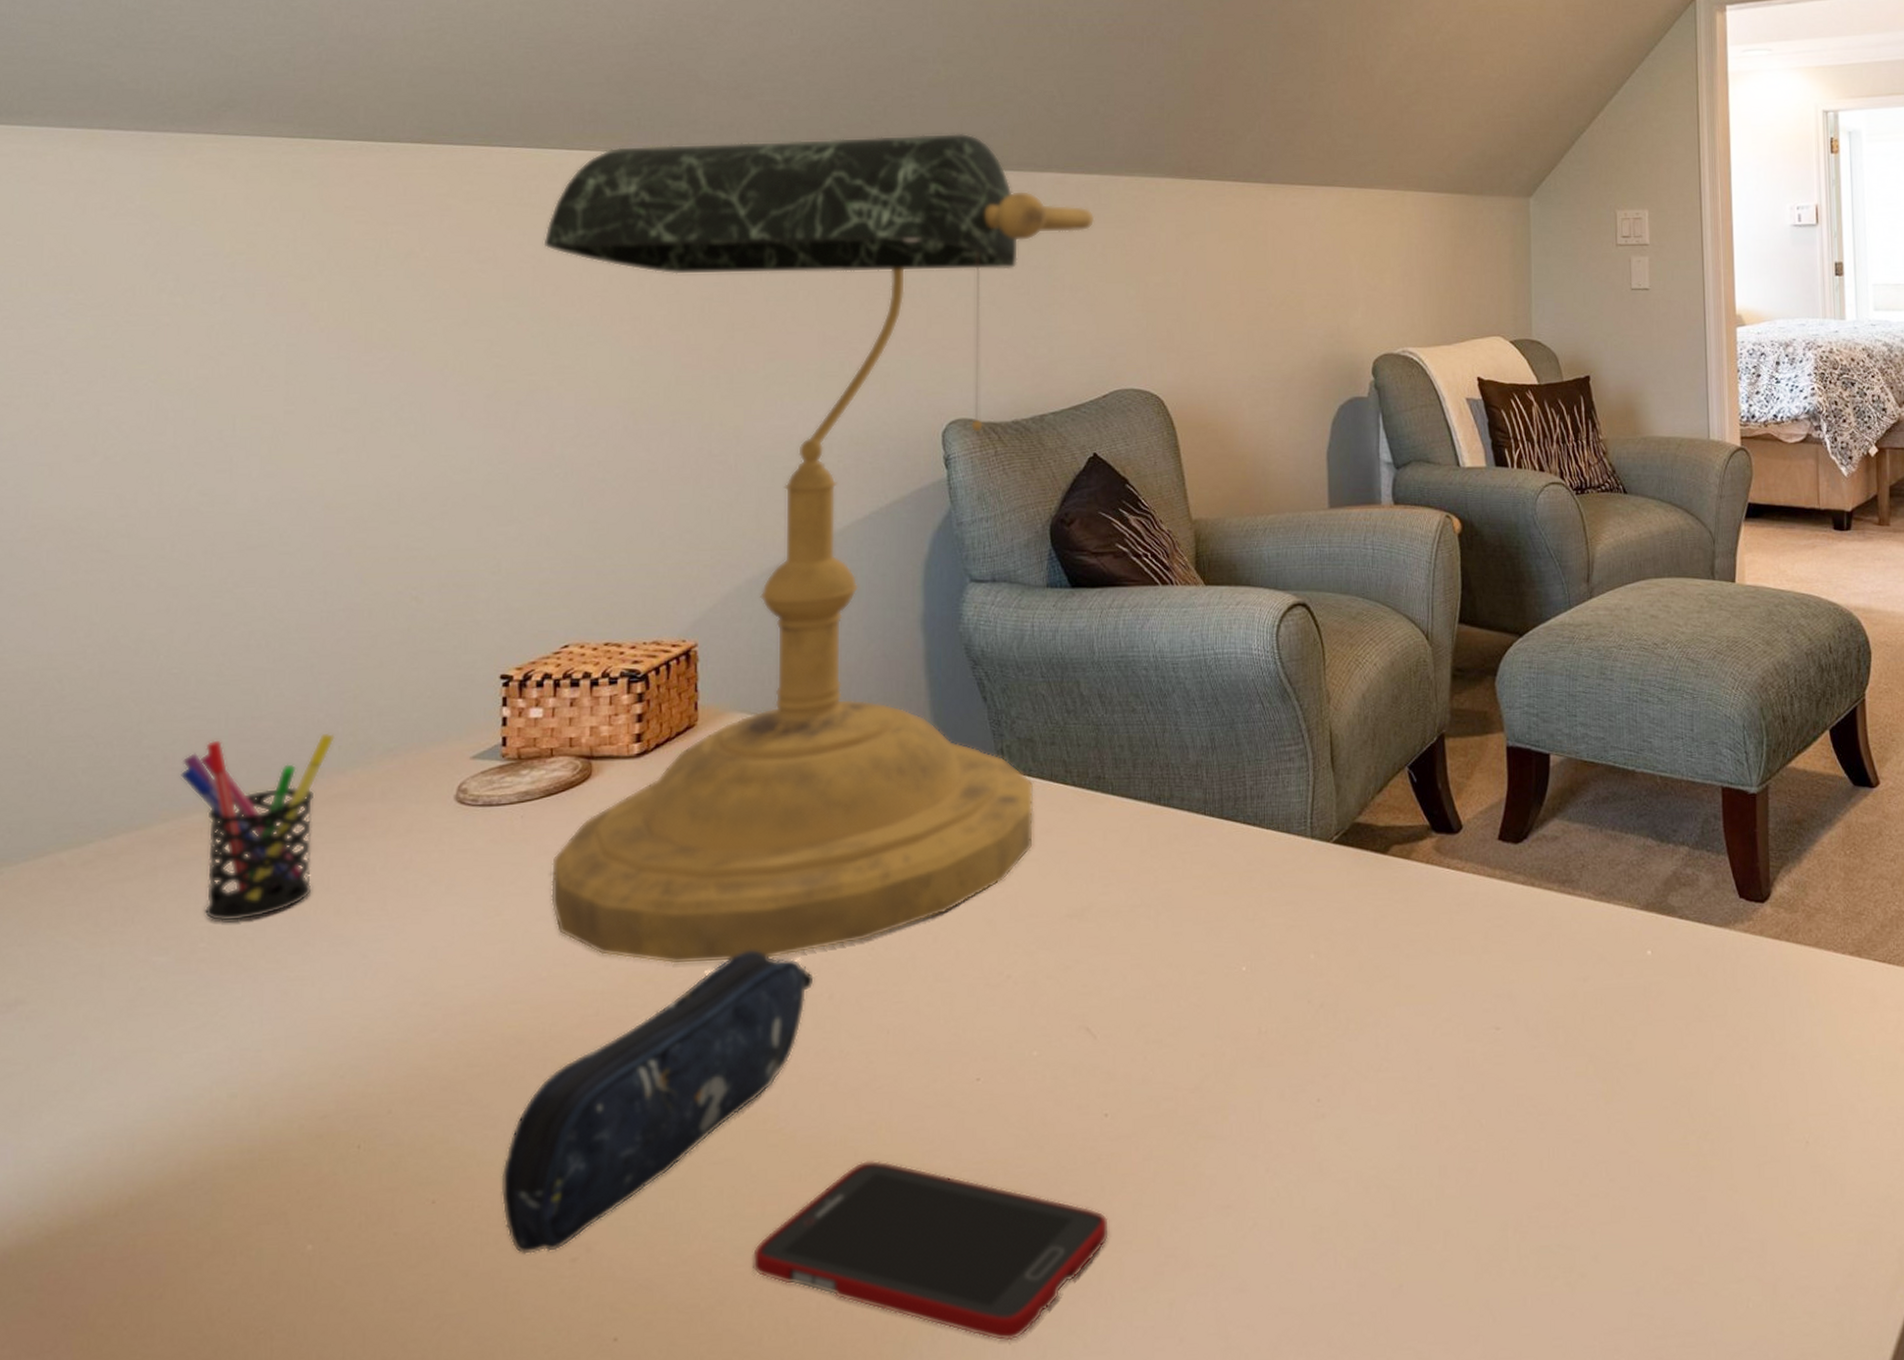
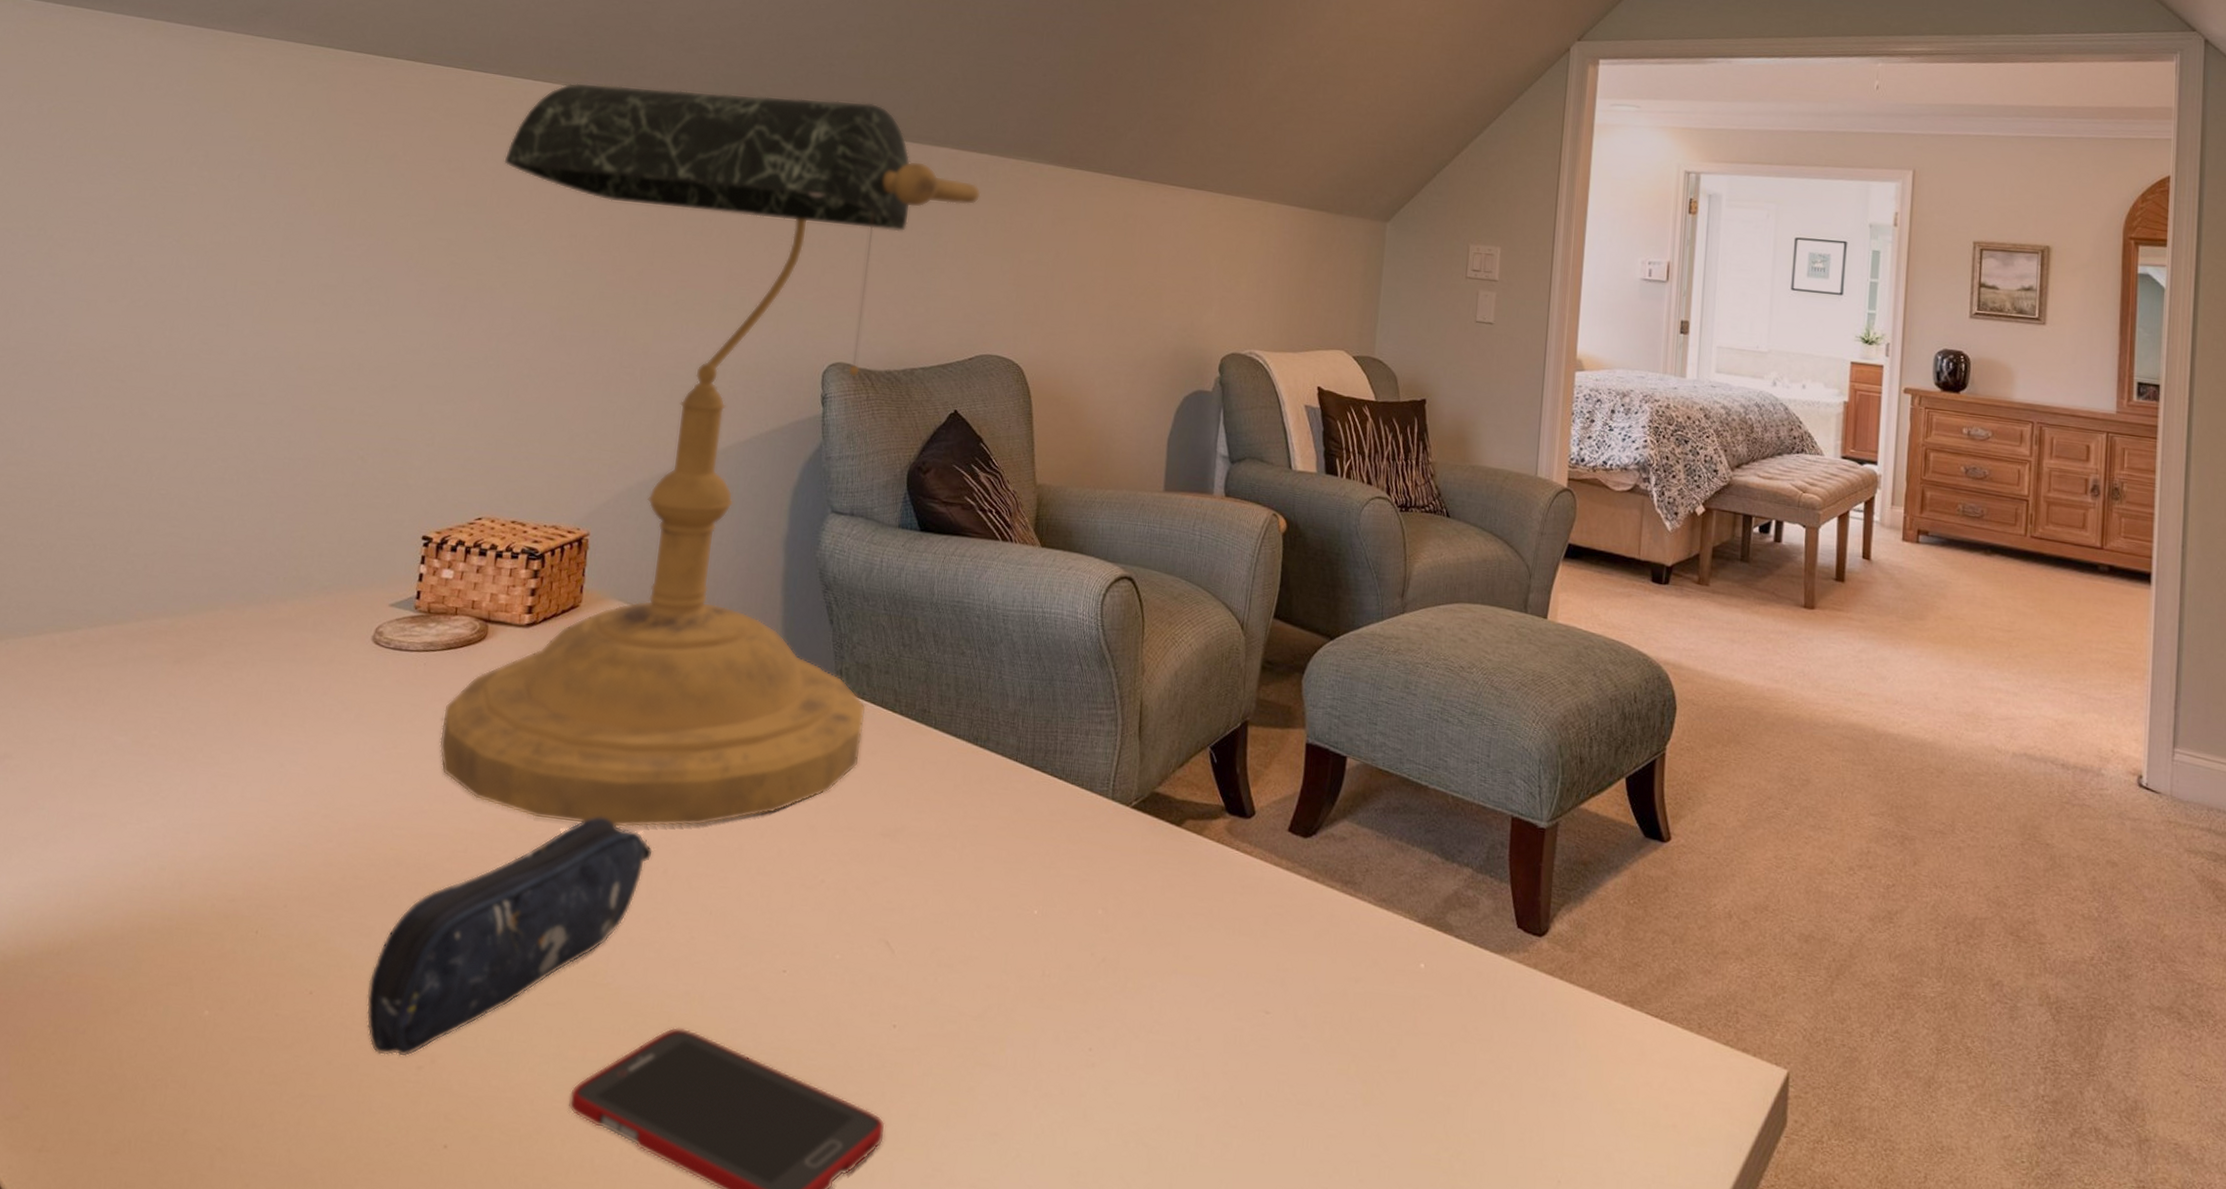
pen holder: present [179,732,336,922] -> none [155,556,283,717]

